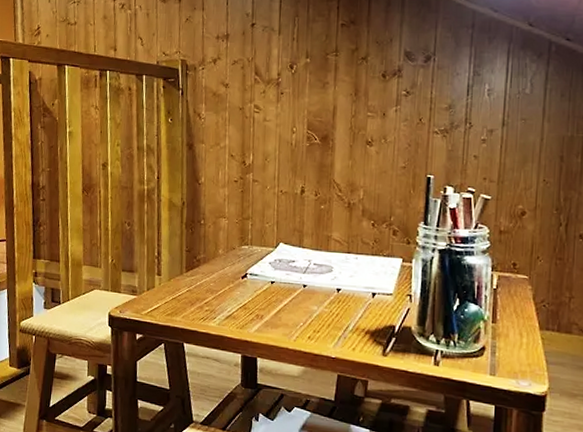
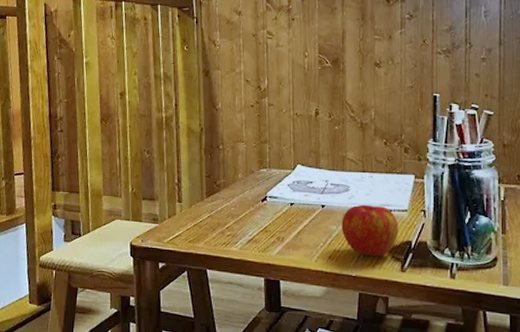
apple: none [322,286,383,339] -> present [341,204,399,256]

